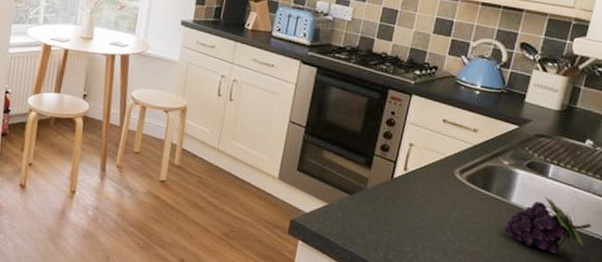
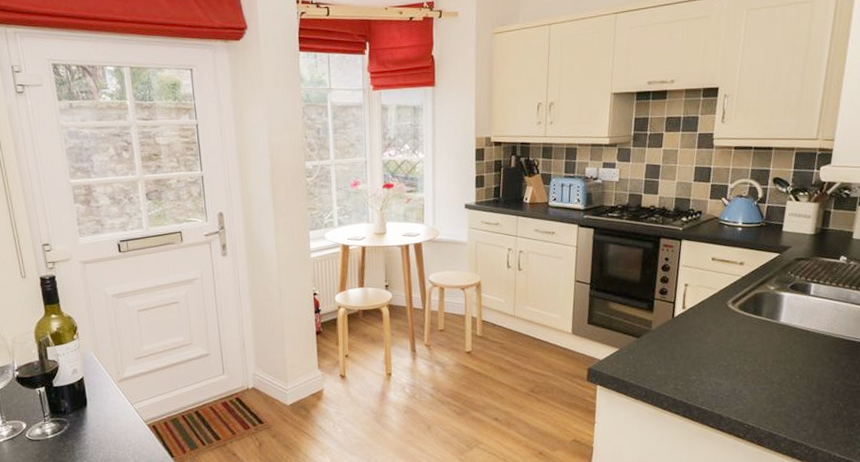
fruit: present [504,196,591,253] -> none [777,312,853,361]

